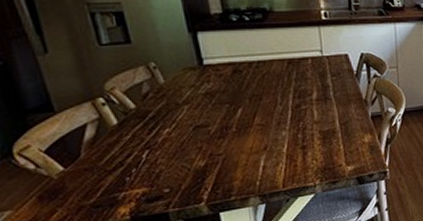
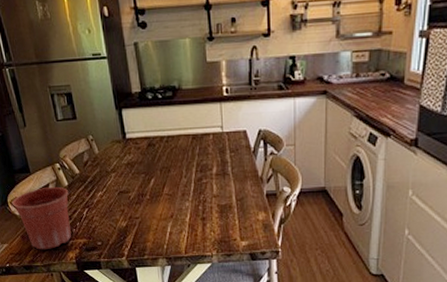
flower pot: none [20,126,123,211] -> present [11,186,71,250]

